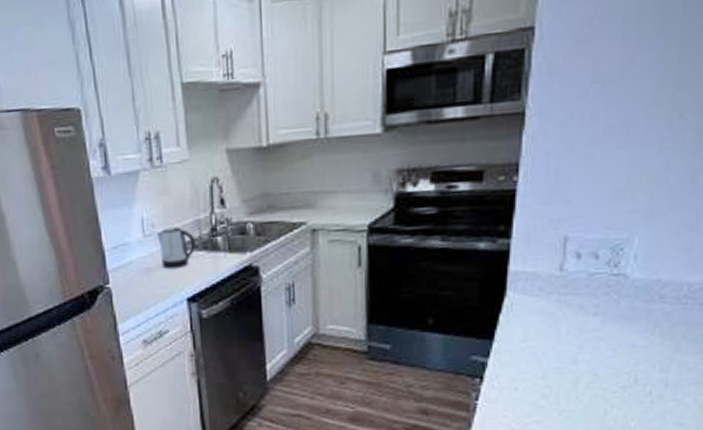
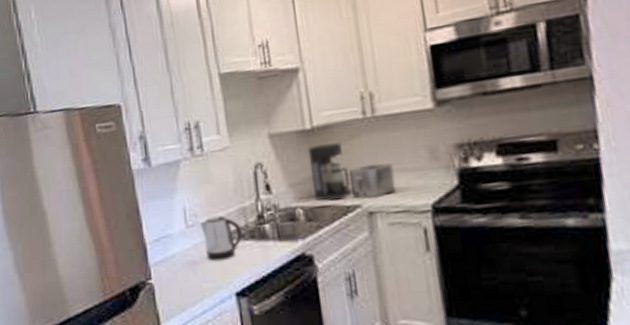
coffee maker: none [262,161,299,217] -> present [307,142,353,201]
toaster: none [299,183,339,217] -> present [349,163,397,199]

